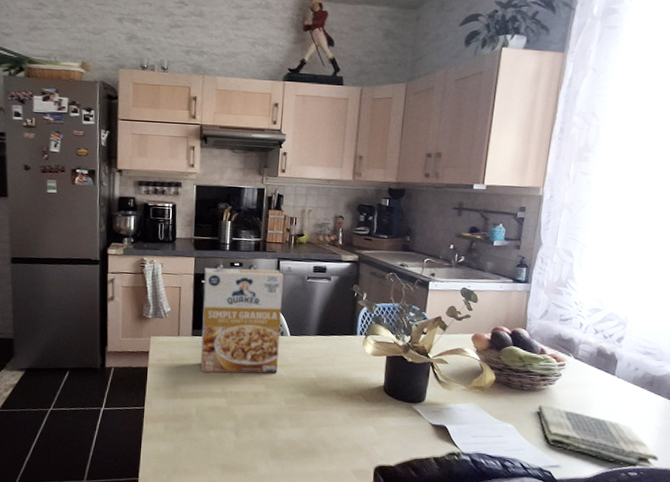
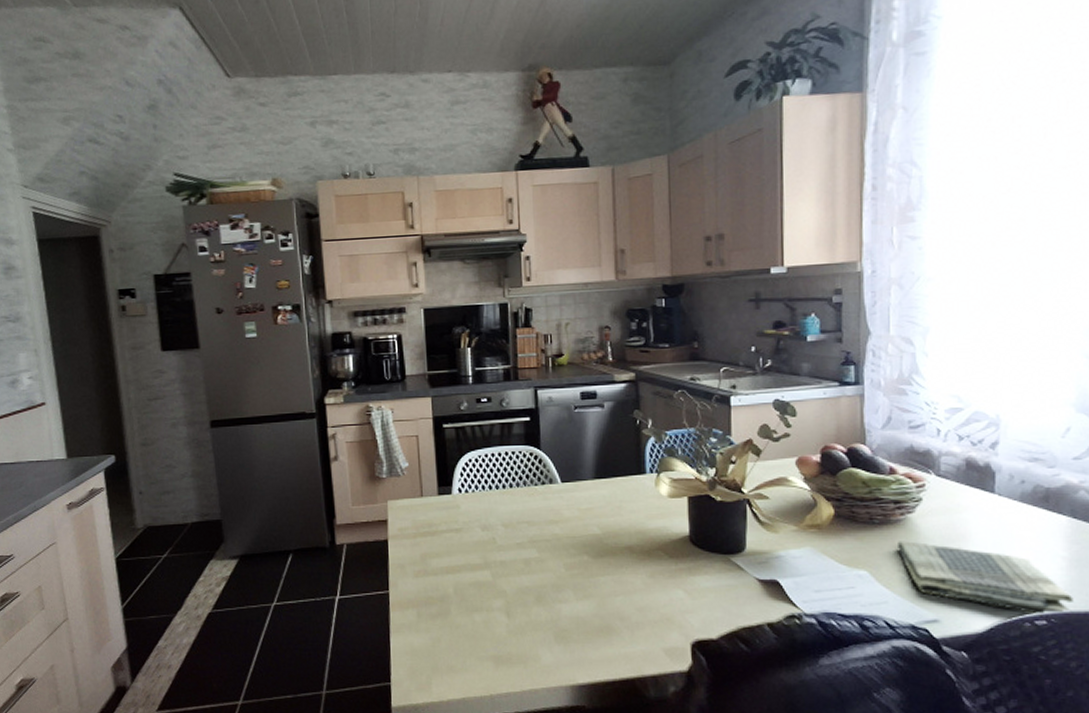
cereal box: present [200,267,284,374] -> none [445,401,550,541]

